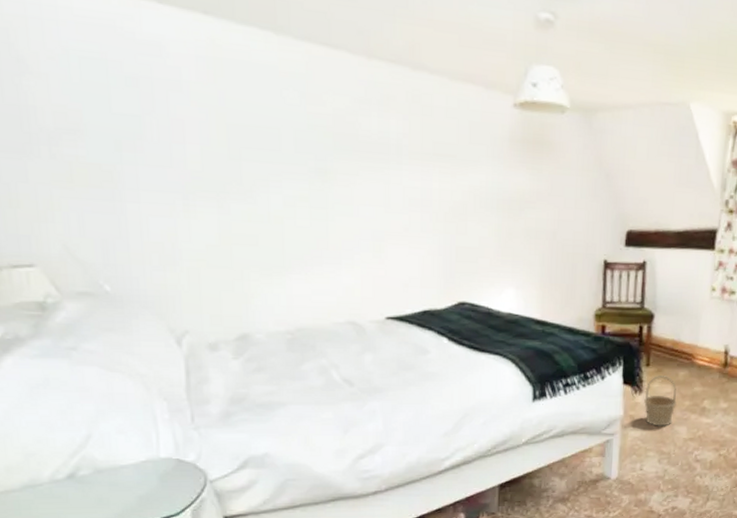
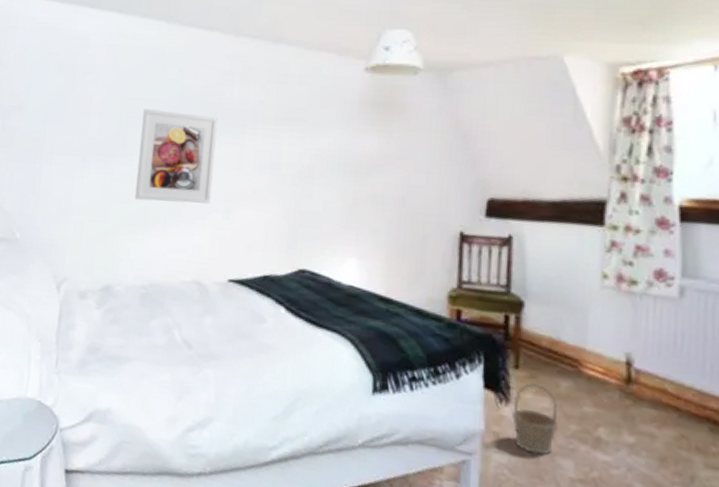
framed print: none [259,138,357,243] -> present [134,109,218,204]

